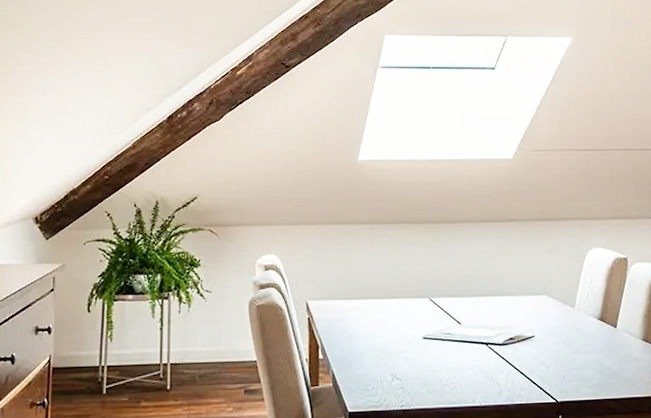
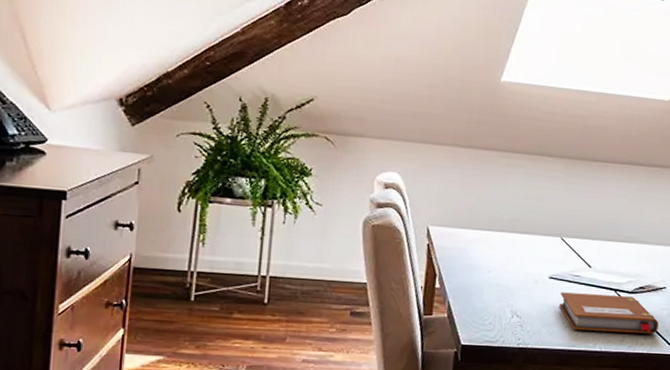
notebook: none [435,349,533,388] -> present [559,292,659,334]

